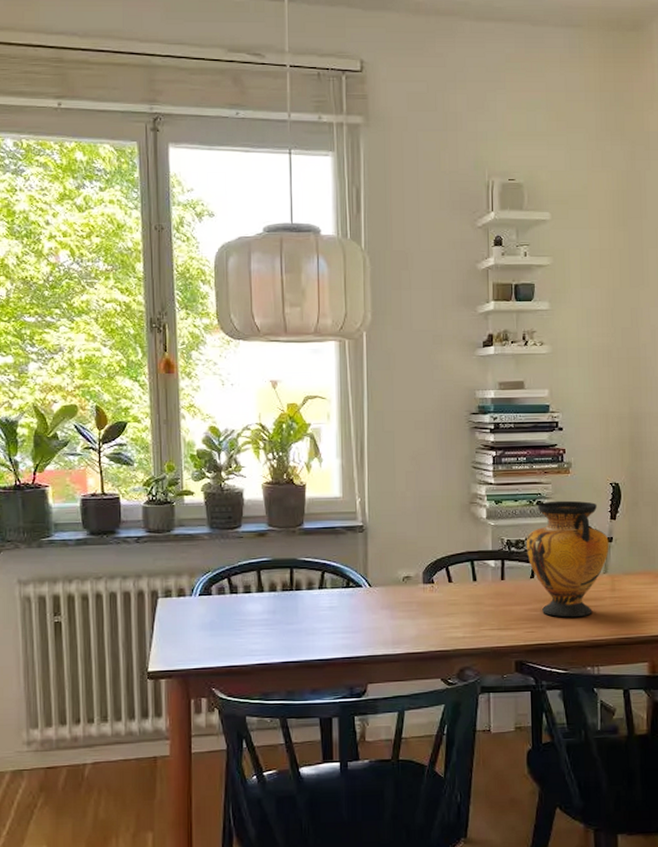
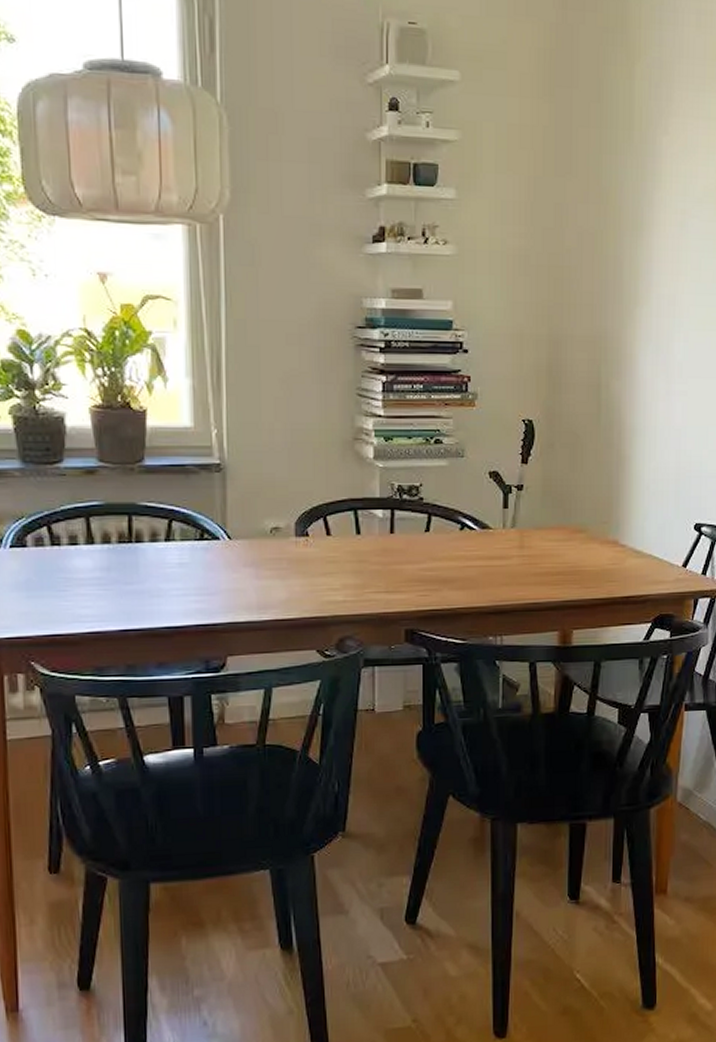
vase: present [525,500,609,618] -> none [420,439,519,579]

